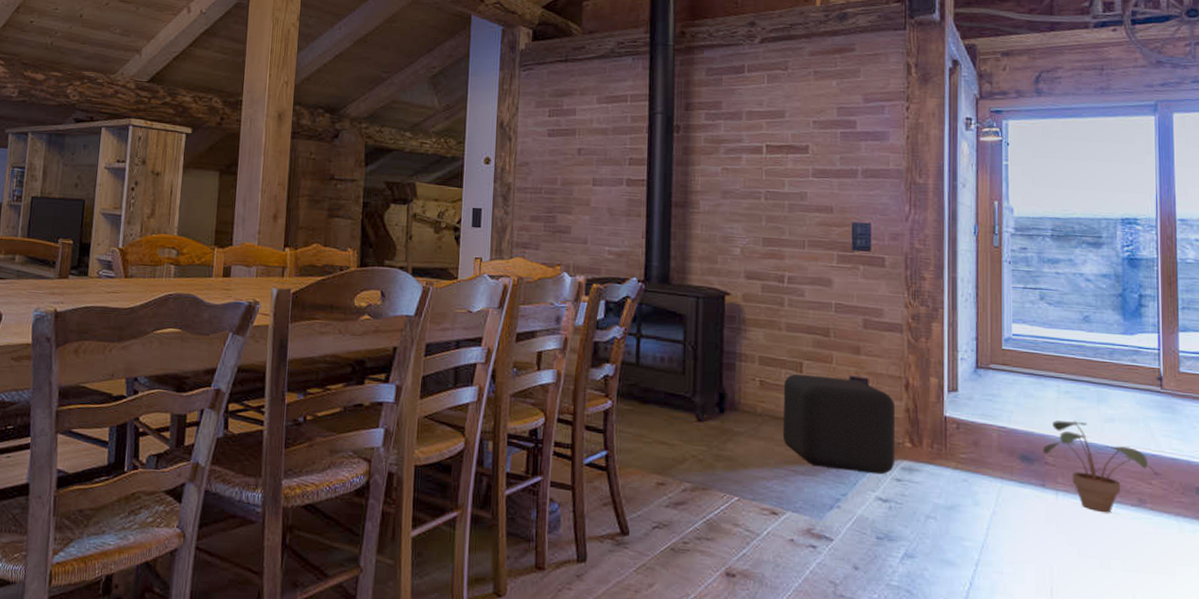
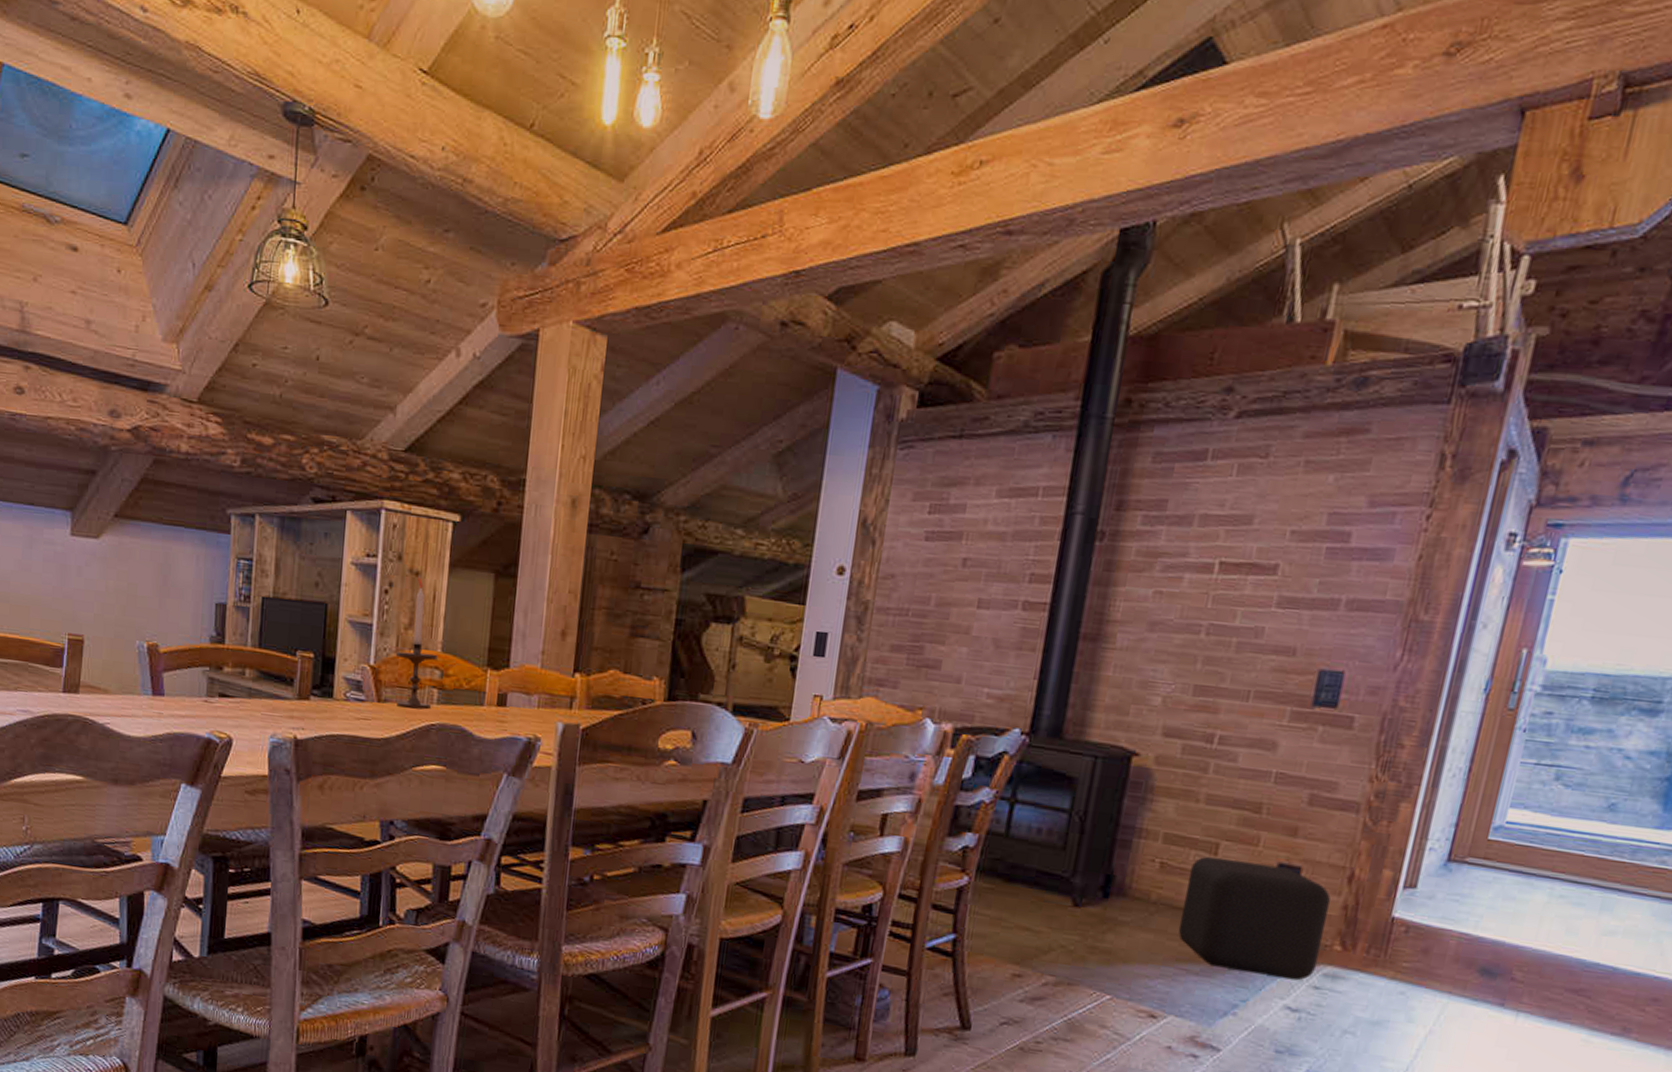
candlestick: none [140,176,174,283] -> present [396,576,438,710]
potted plant: present [1042,420,1157,512] -> none [1511,929,1656,1040]

